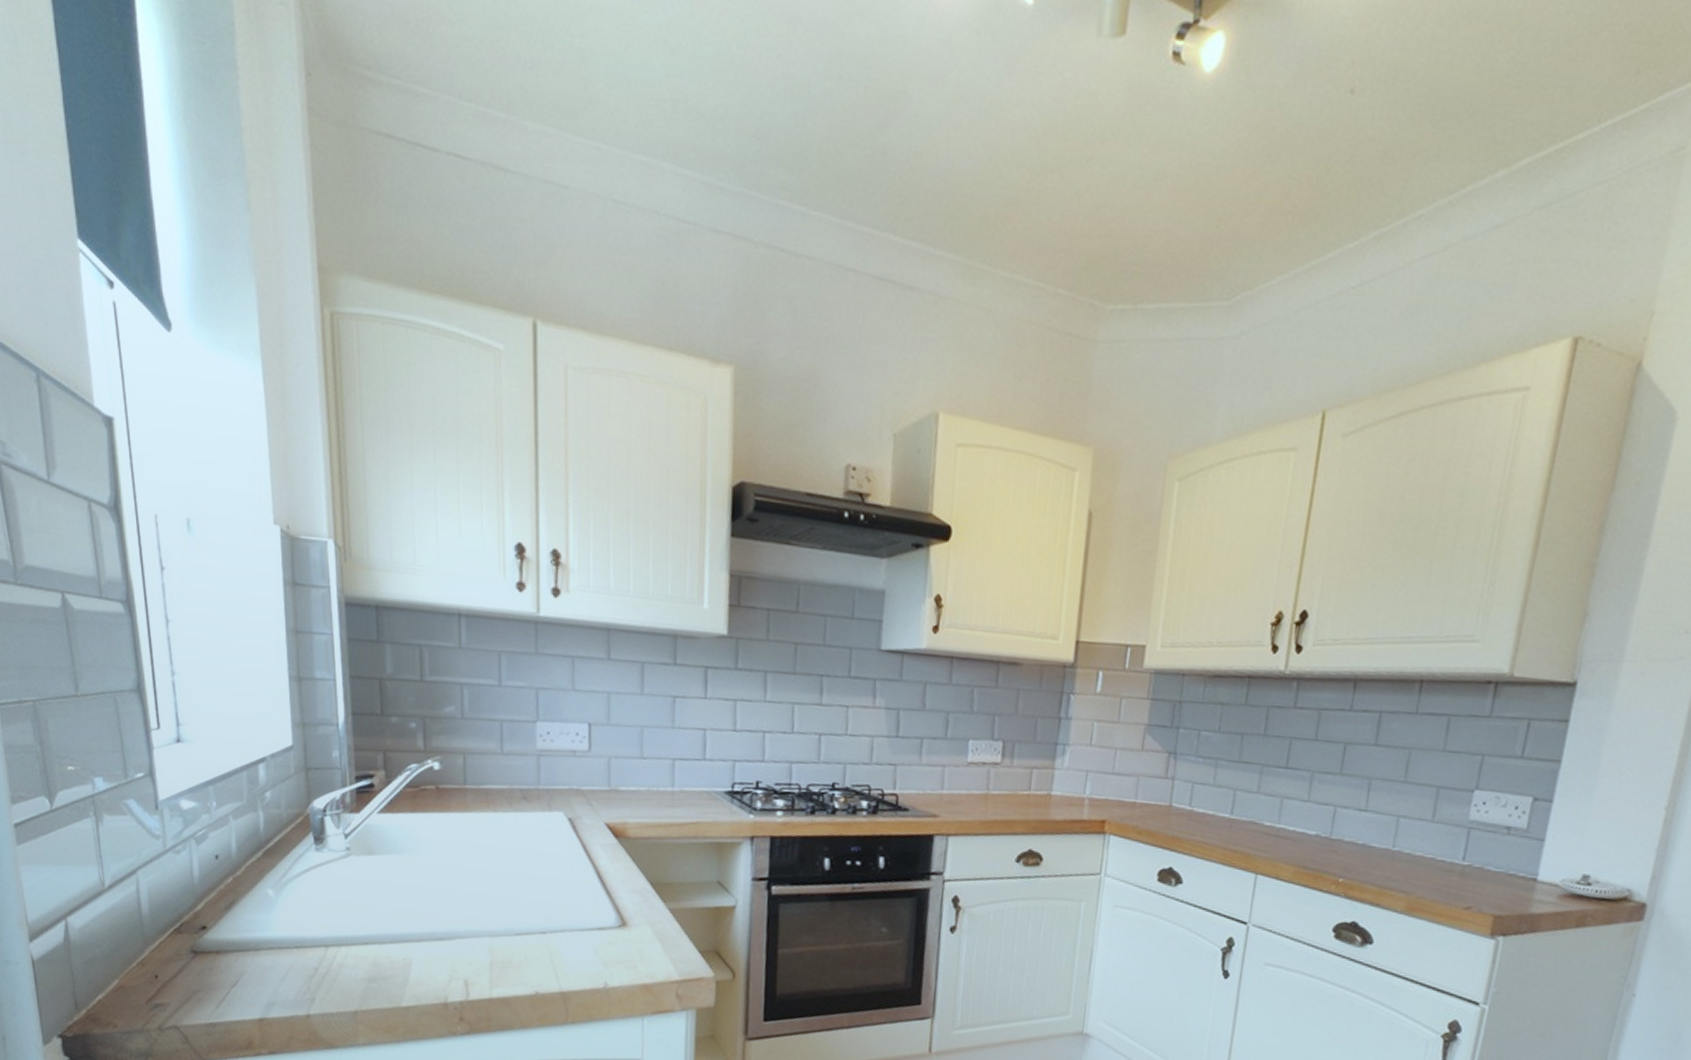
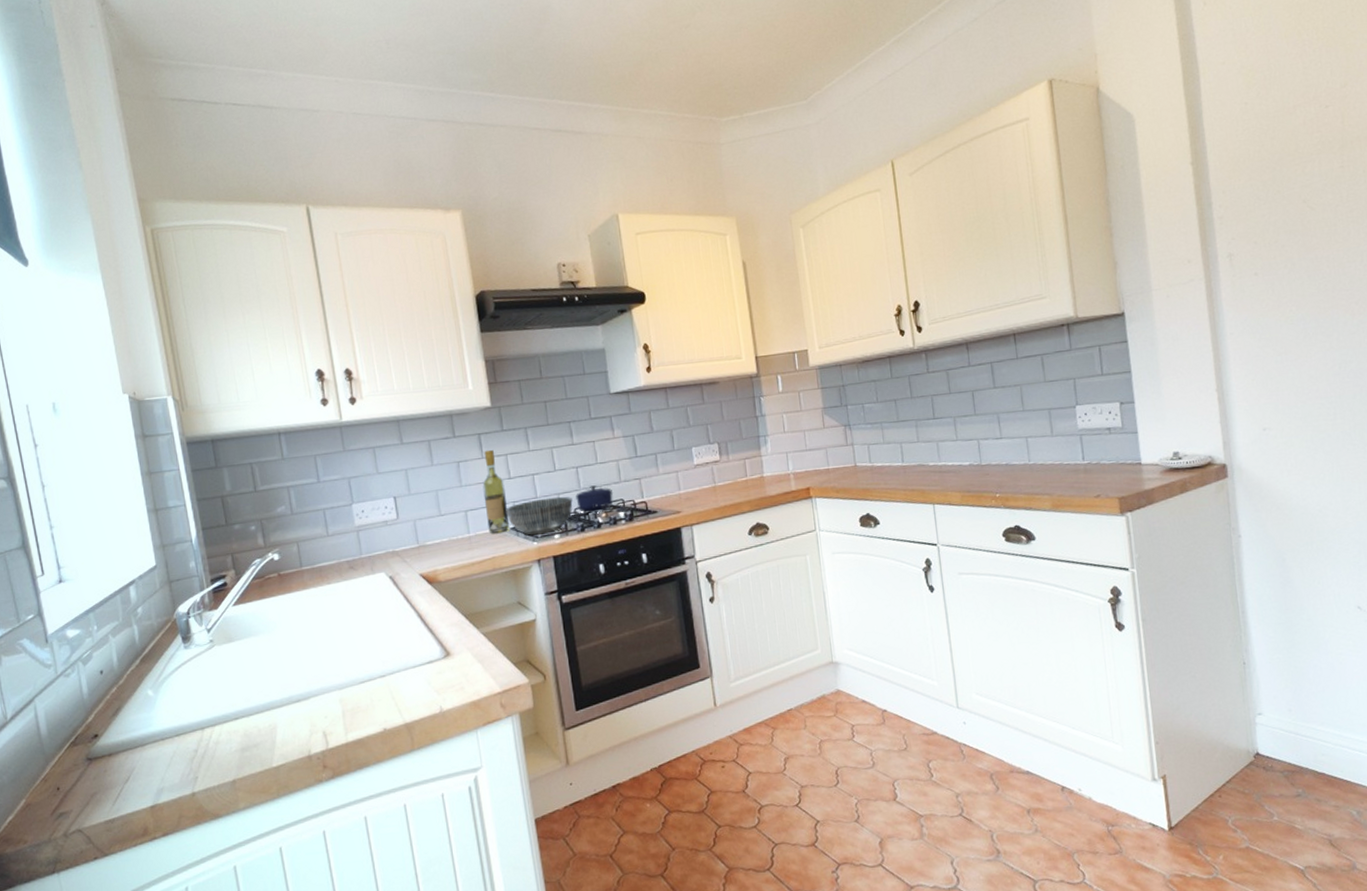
bottle: none [697,689,727,796] -> present [482,449,510,535]
bowl: none [723,763,807,807] -> present [506,496,573,536]
cooking pot: none [811,760,860,797] -> present [576,485,614,514]

